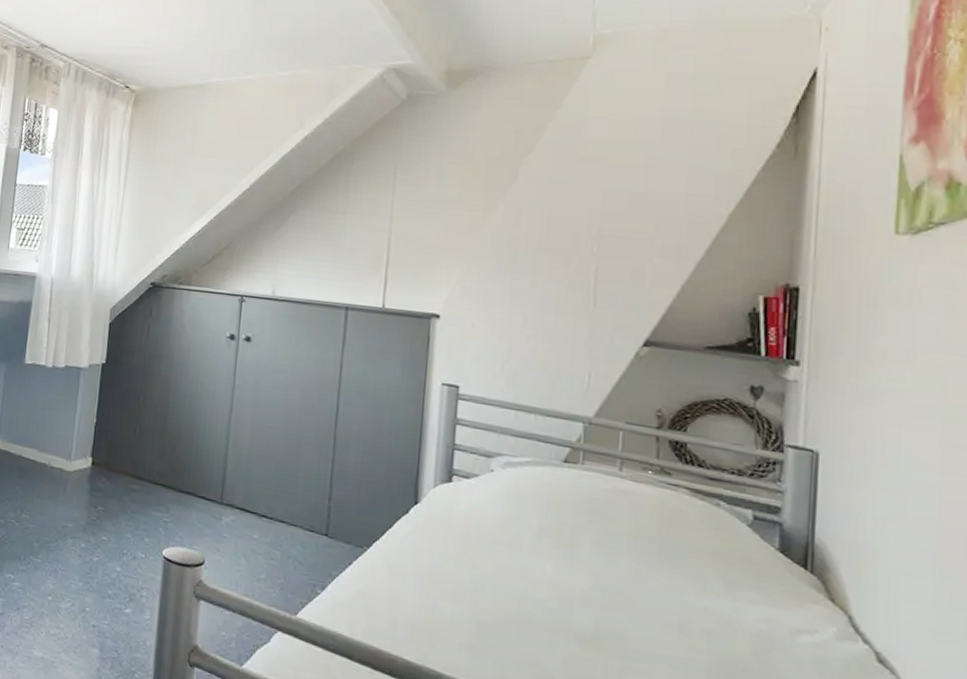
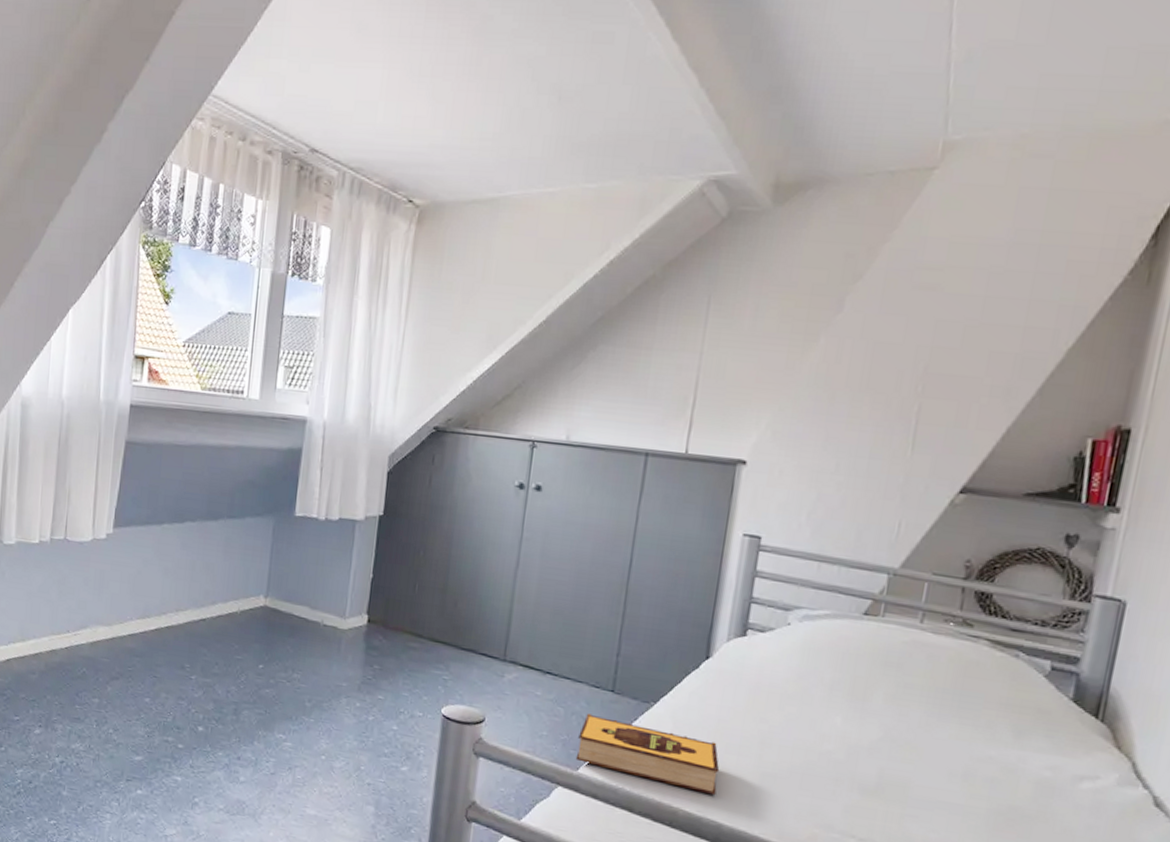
hardback book: none [293,557,436,644] -> present [575,713,720,796]

